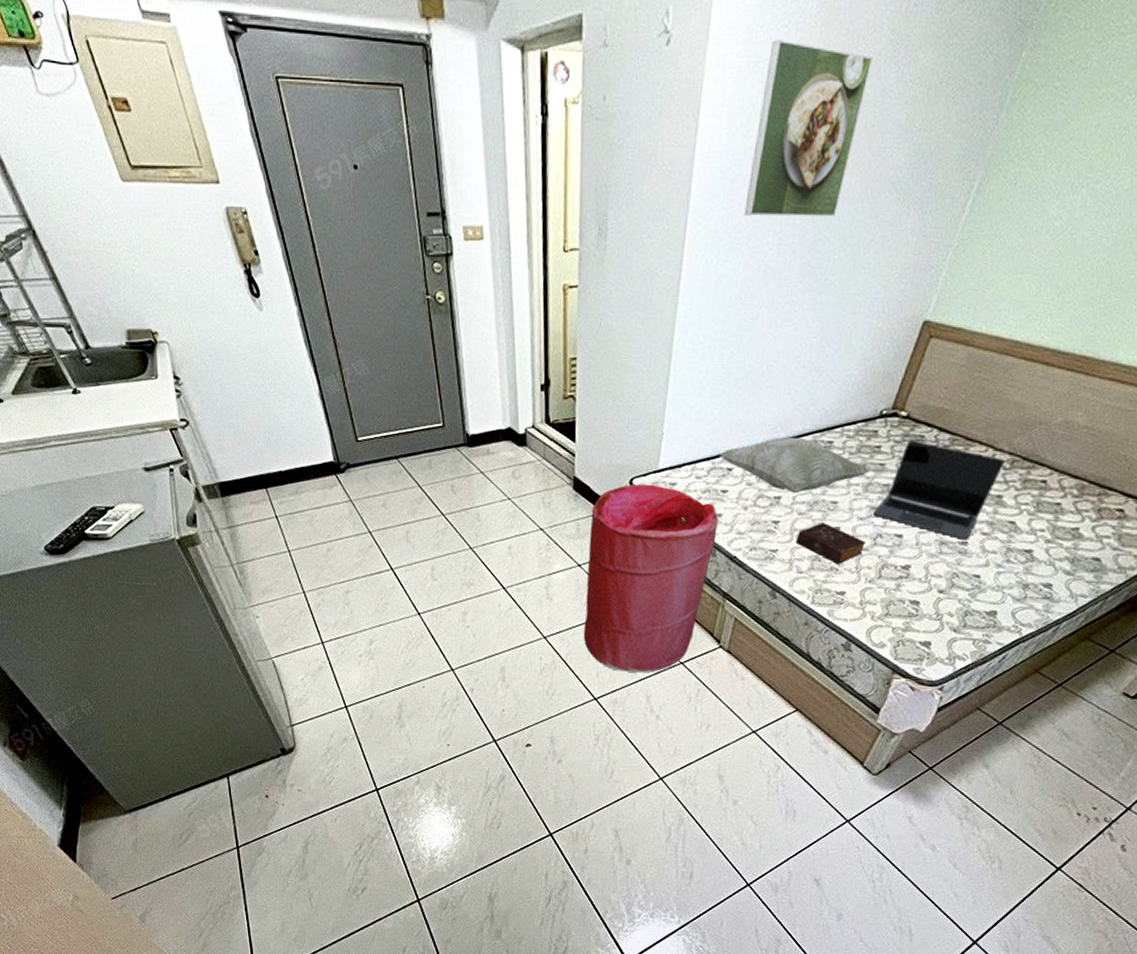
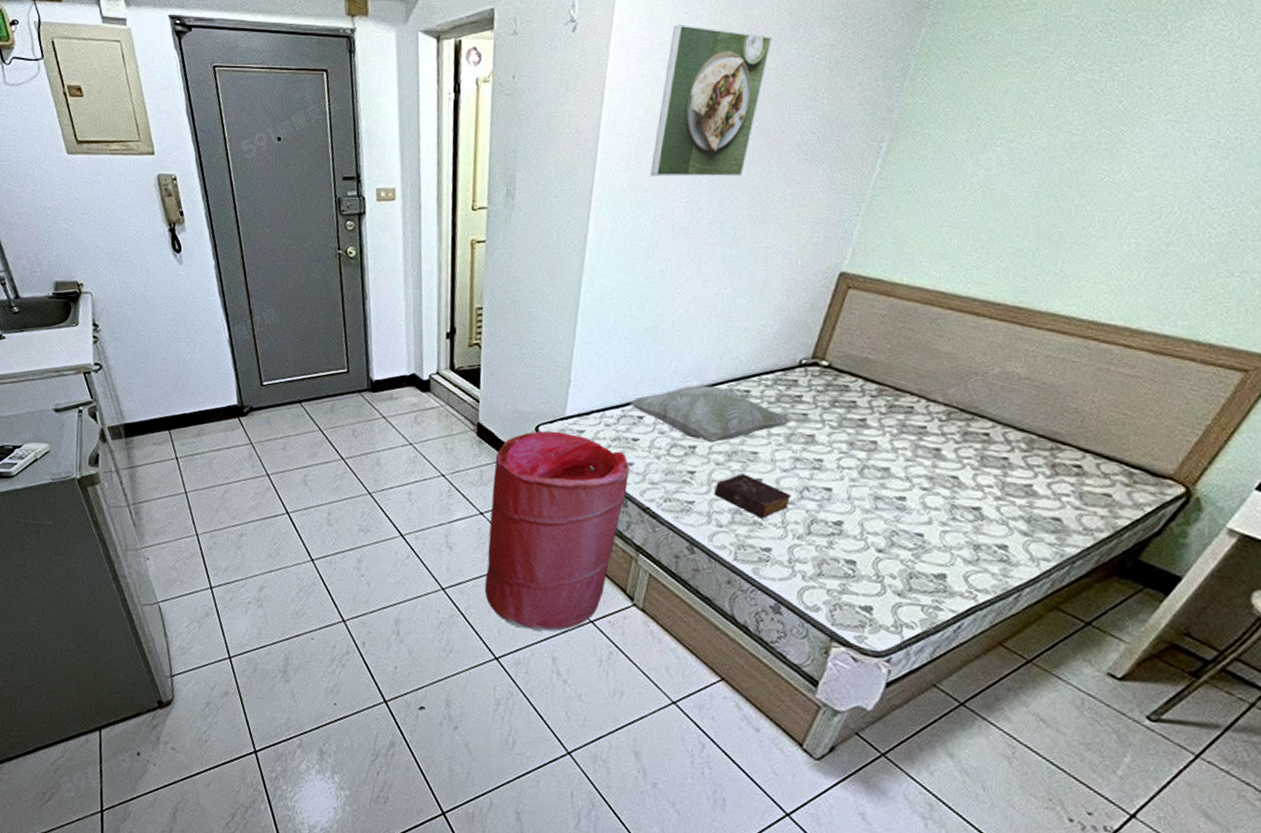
laptop: present [873,440,1005,540] -> none [798,390,941,496]

